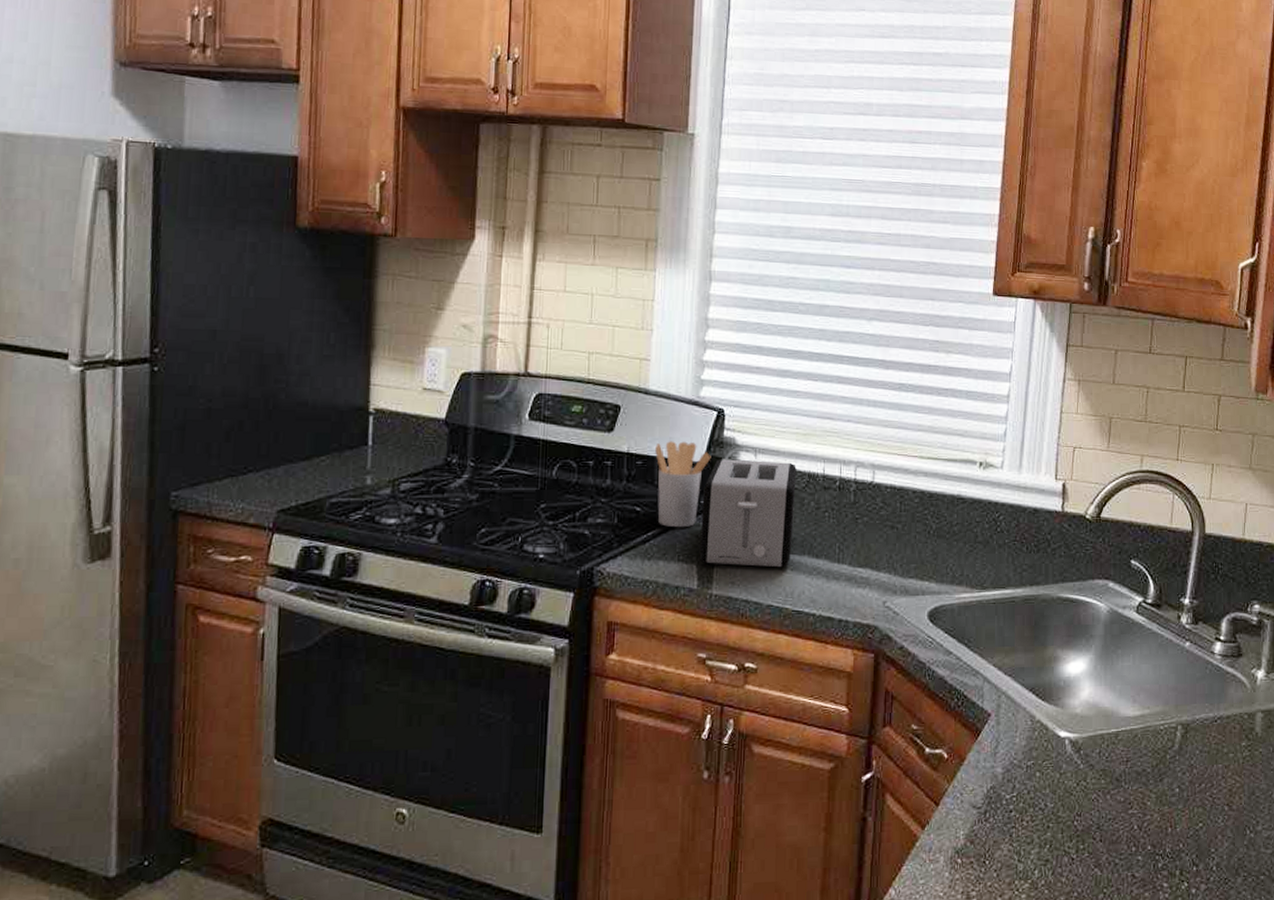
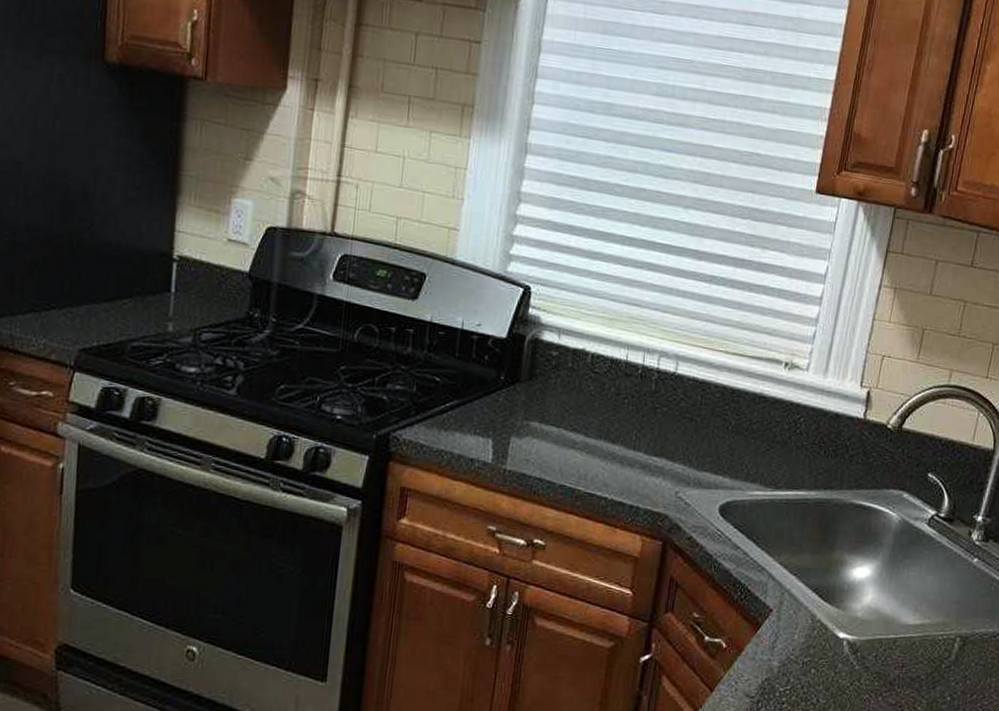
utensil holder: present [655,441,711,528] -> none [457,314,515,402]
toaster: present [699,459,796,568] -> none [496,336,600,450]

